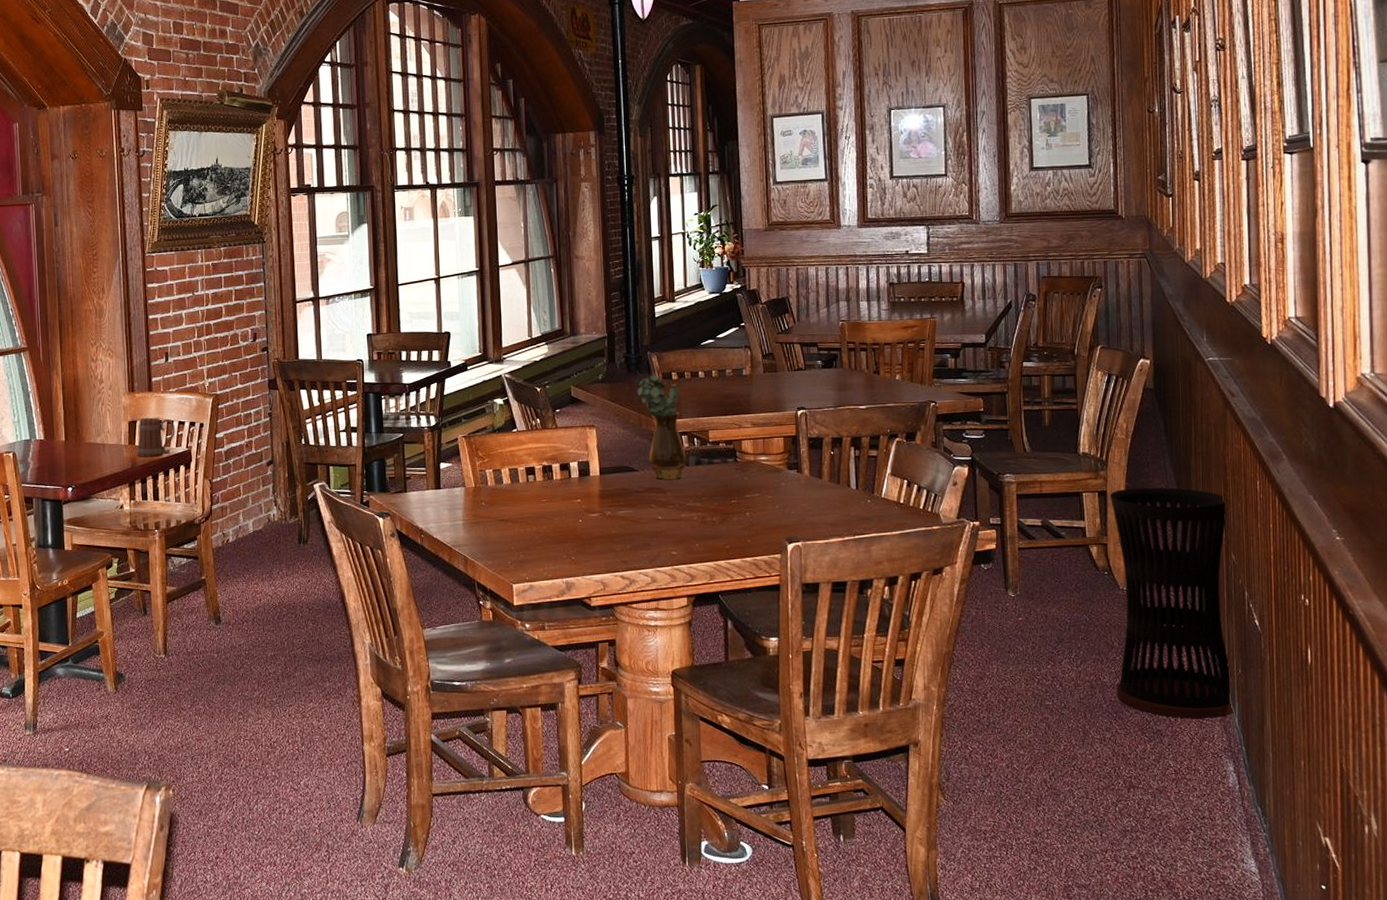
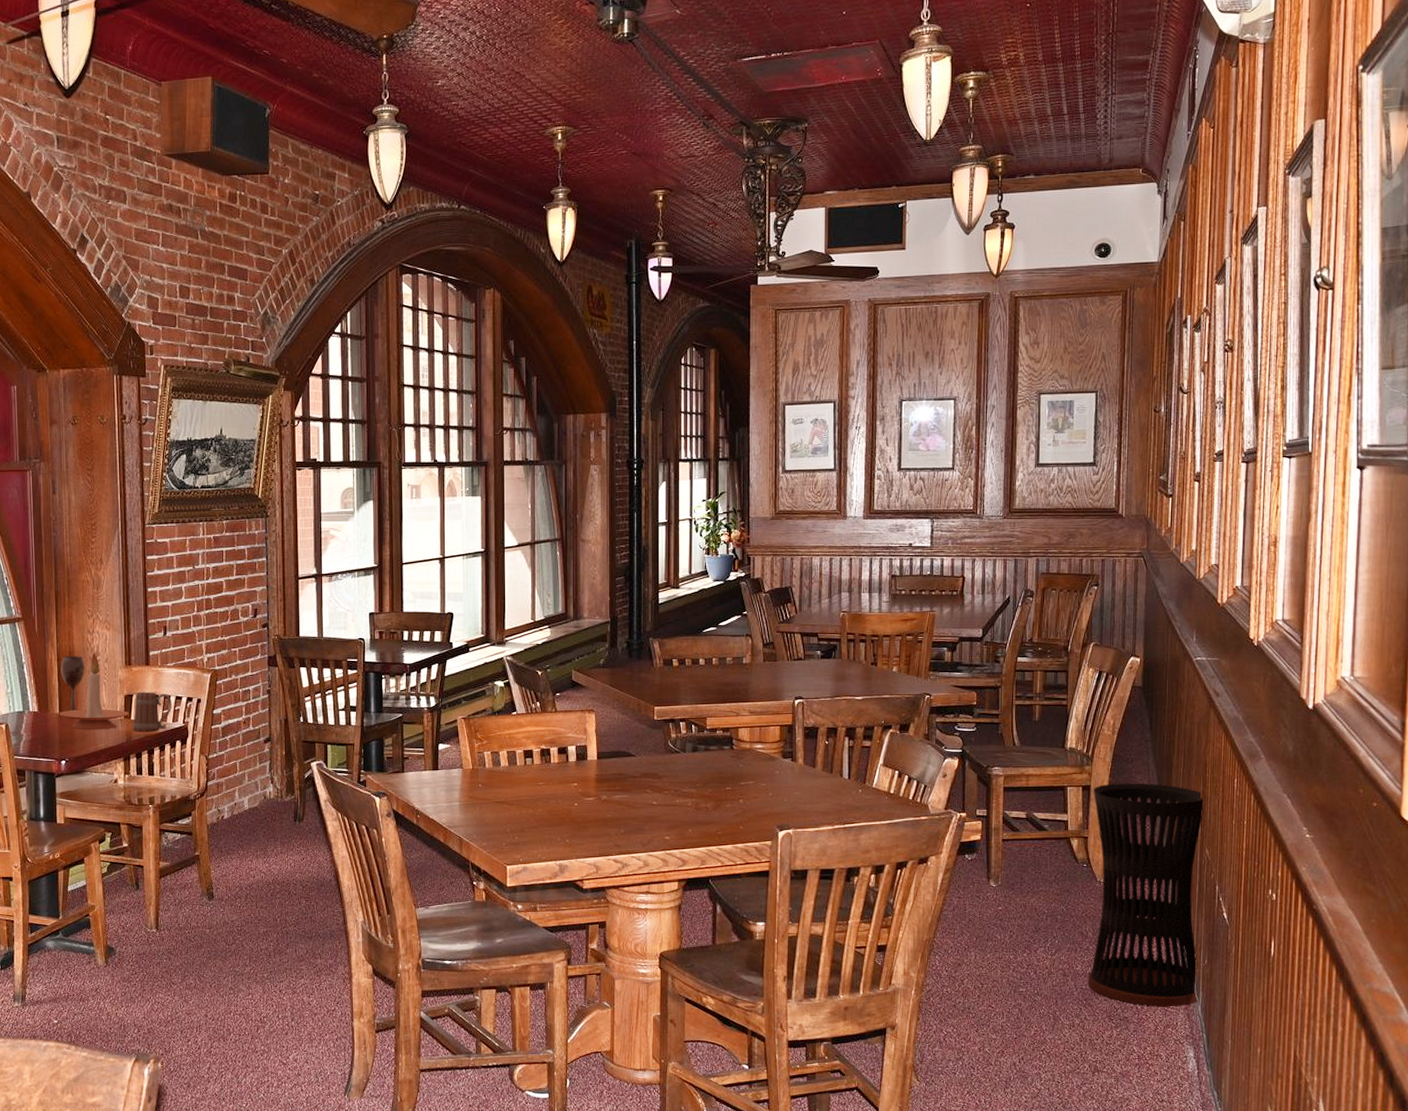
candle holder: none [65,380,134,457] -> present [59,652,129,730]
wine glass: none [65,383,90,439] -> present [61,656,86,712]
vase: present [636,371,686,480] -> none [637,657,683,765]

